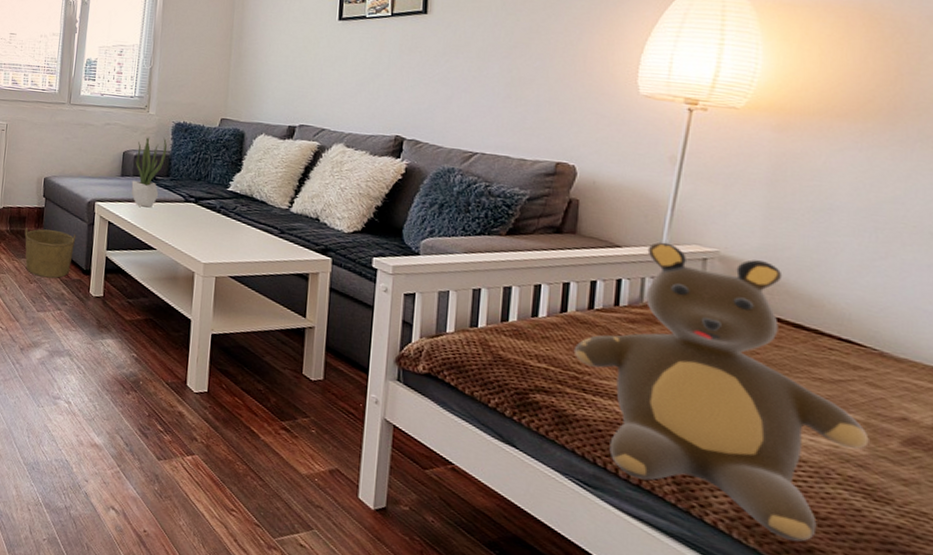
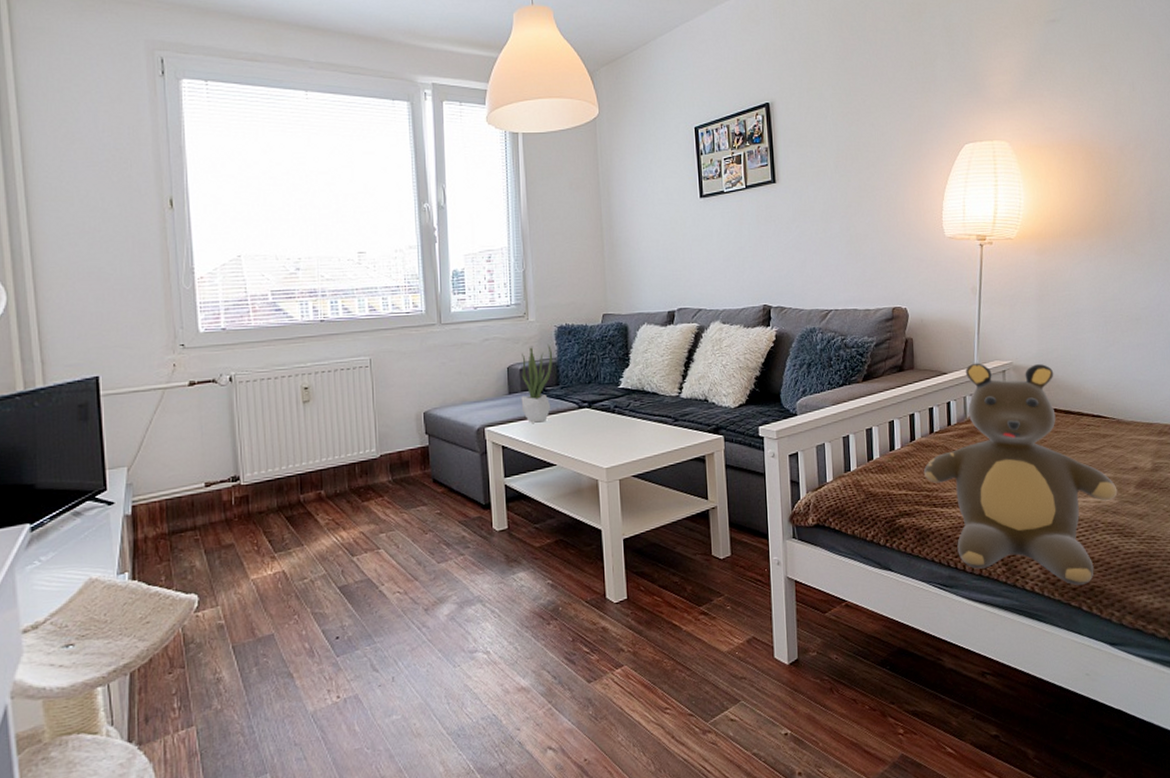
basket: present [24,228,77,278] -> none [410,468,470,524]

